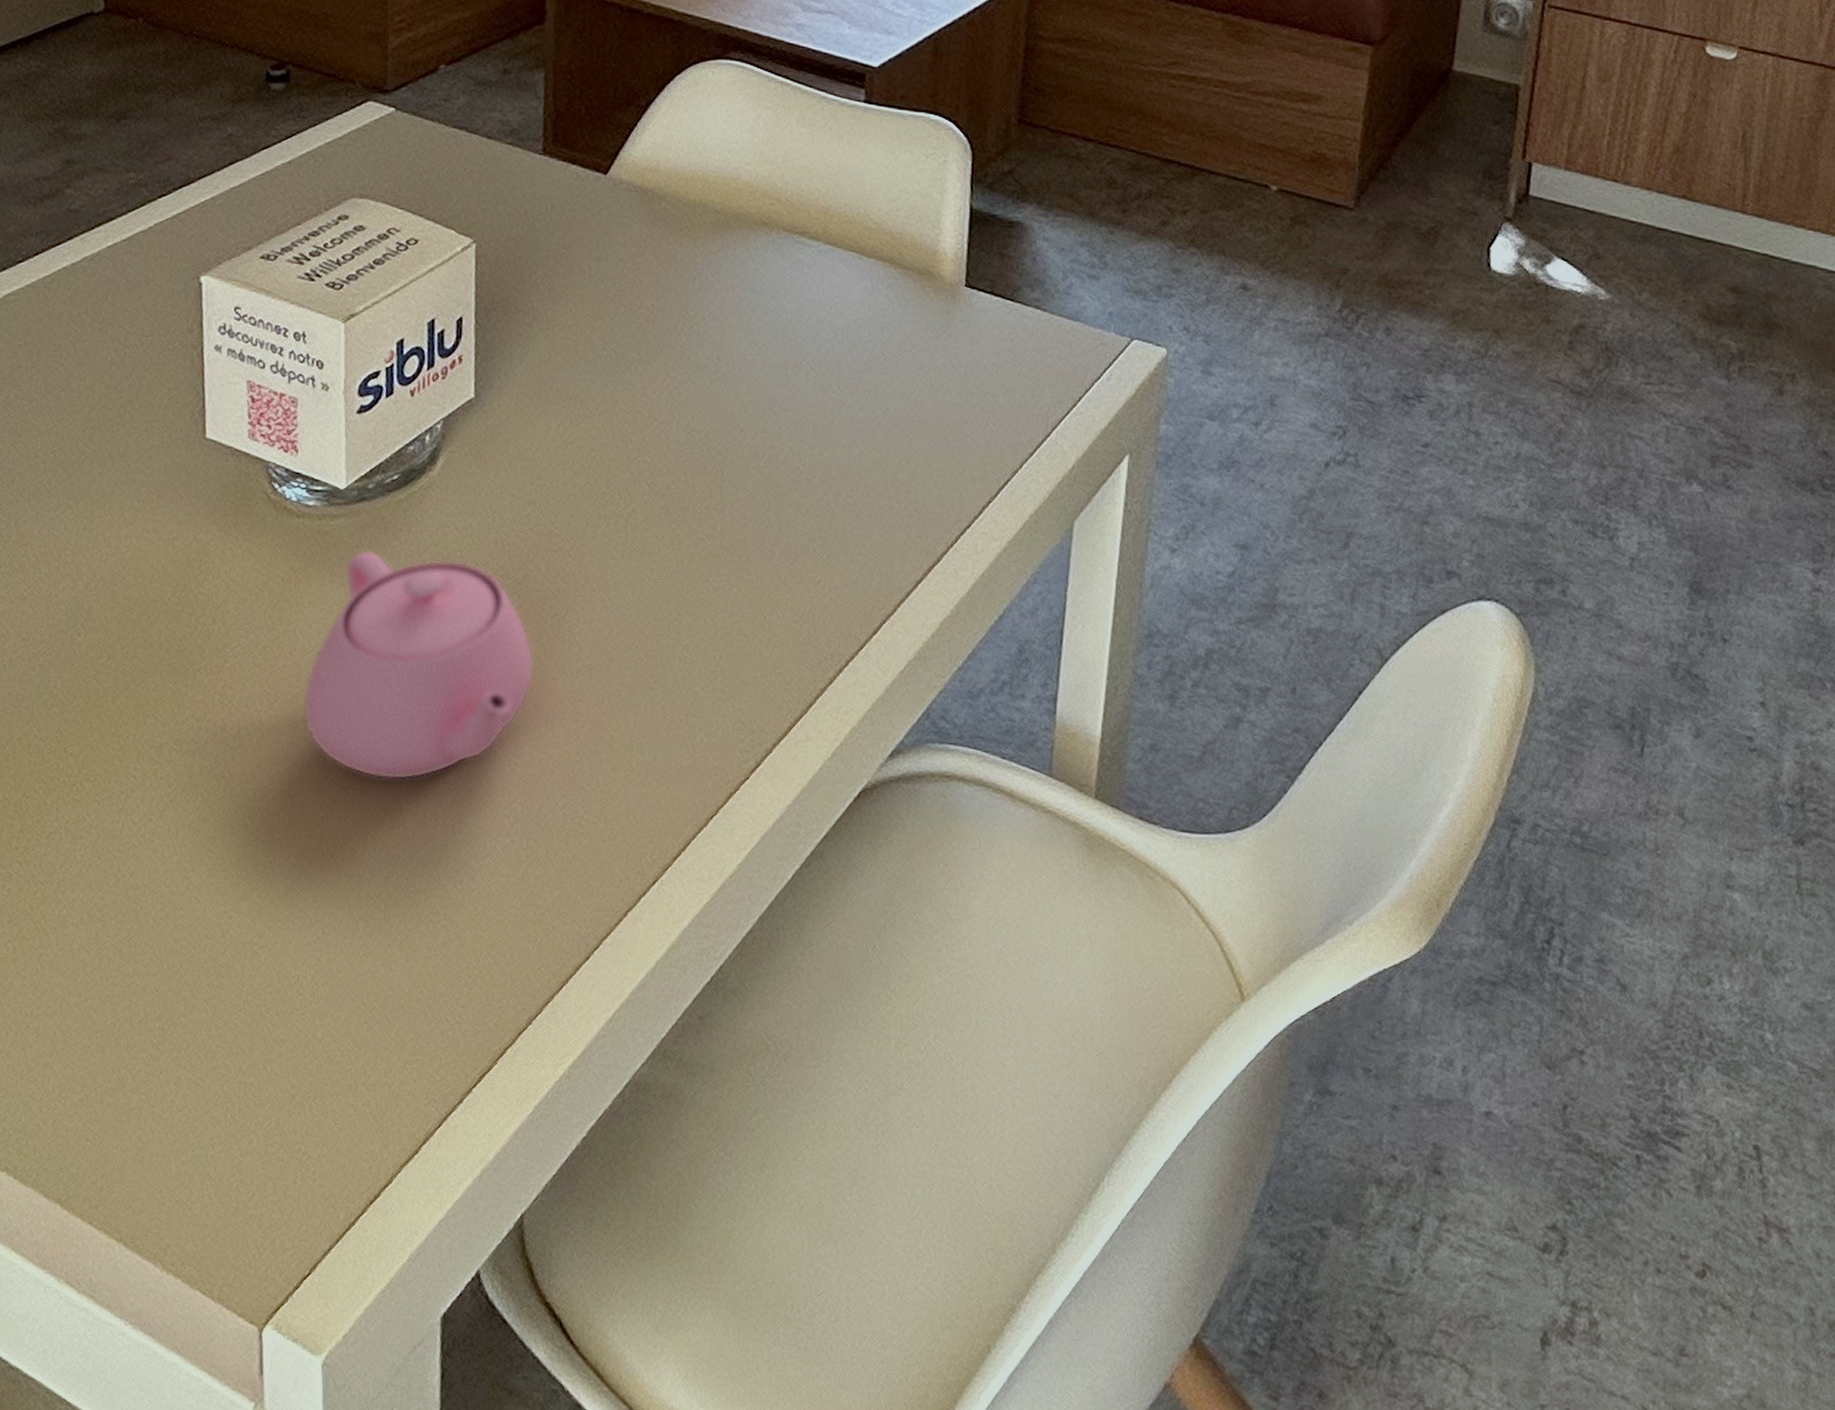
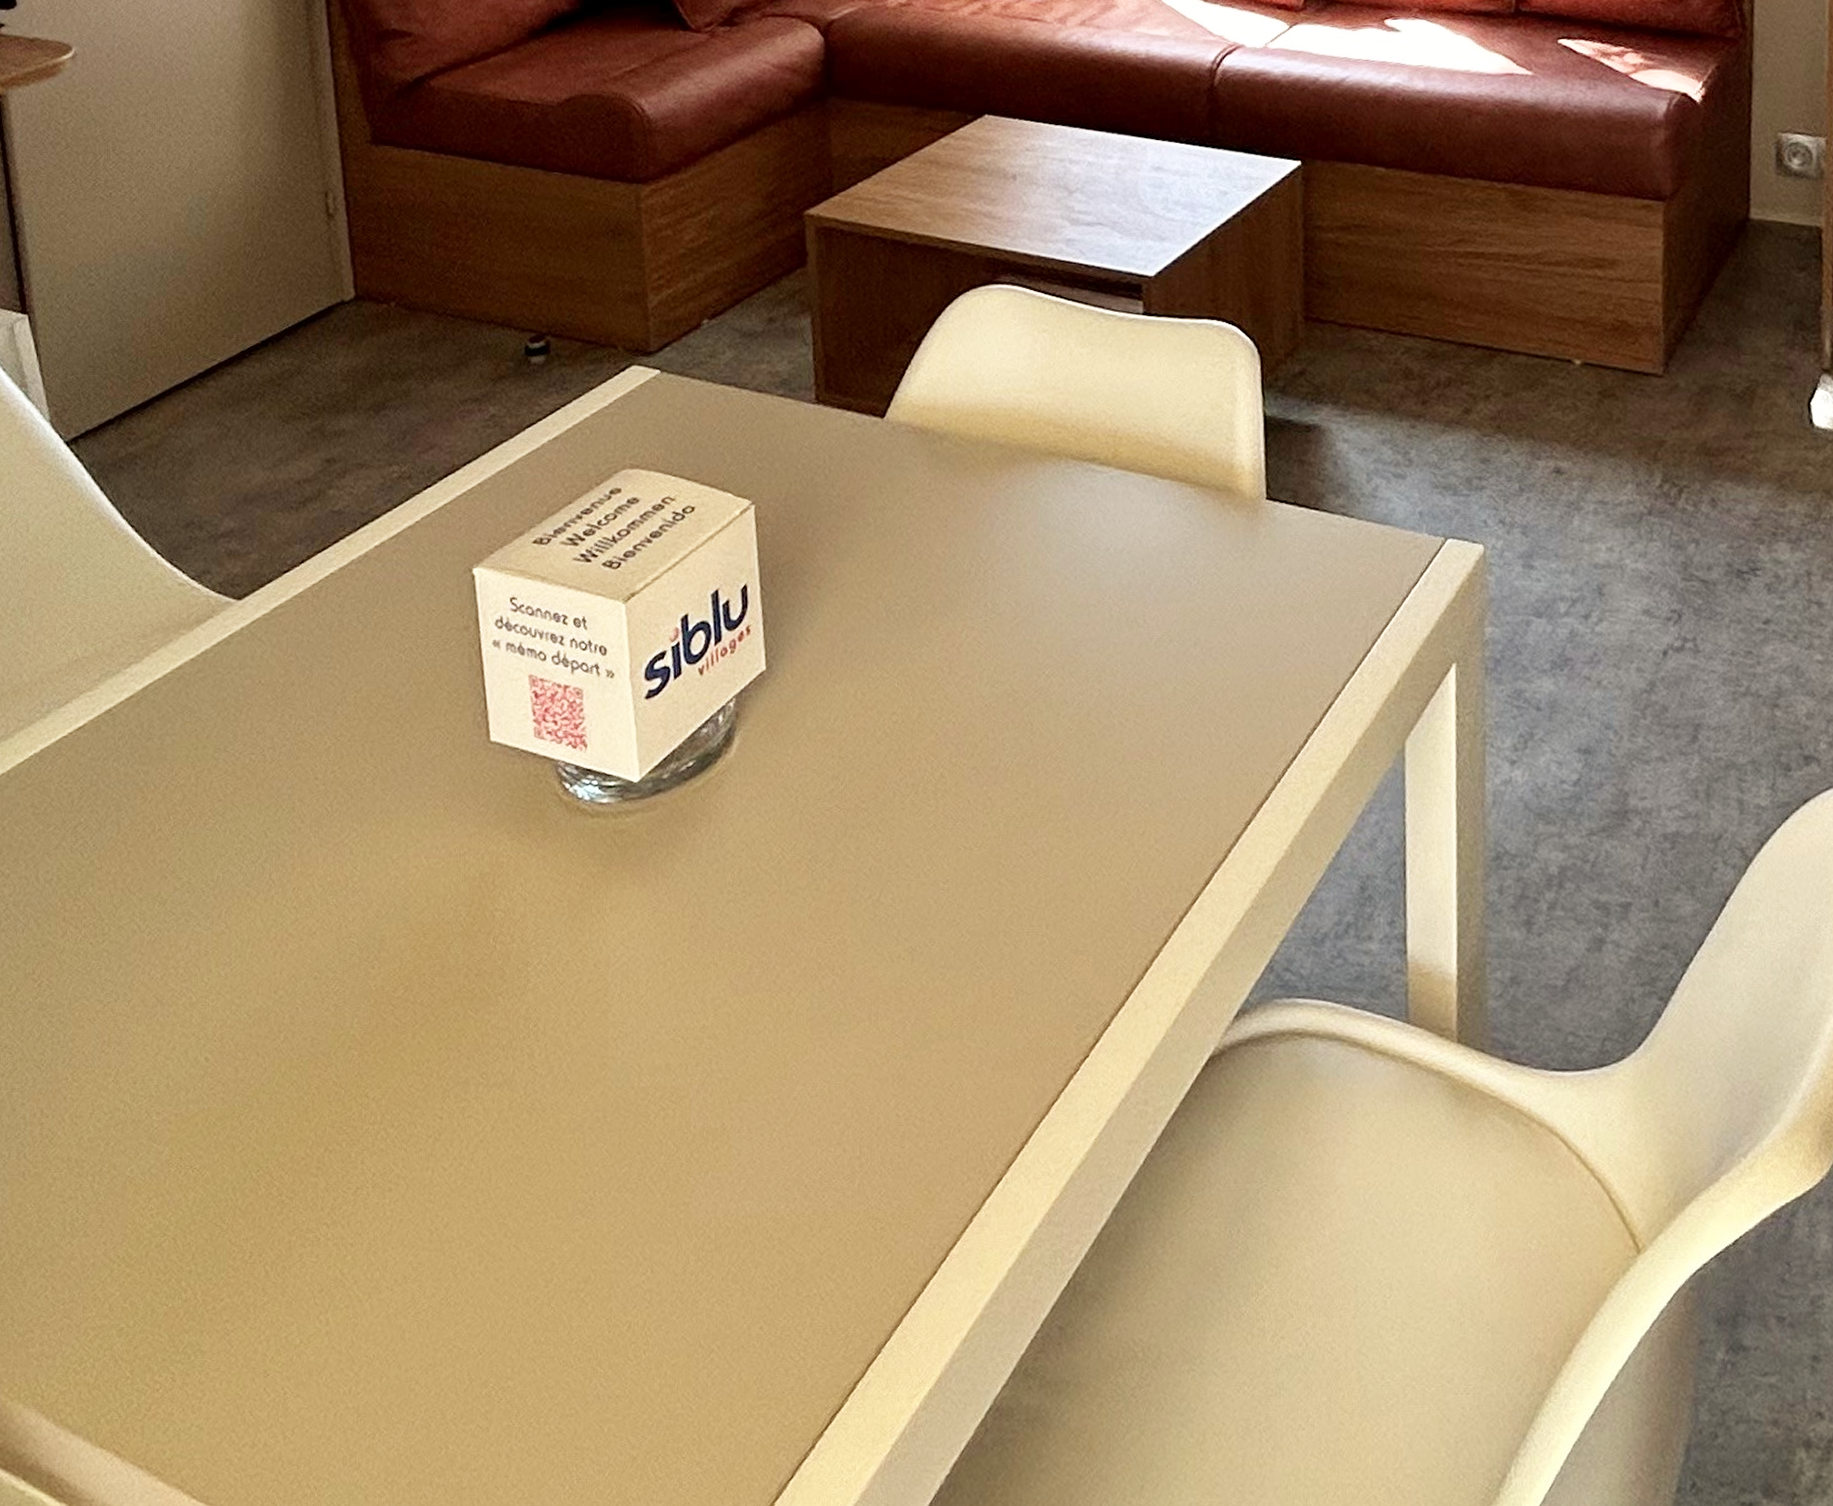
teapot: present [302,549,534,780] -> none [611,845,852,1095]

